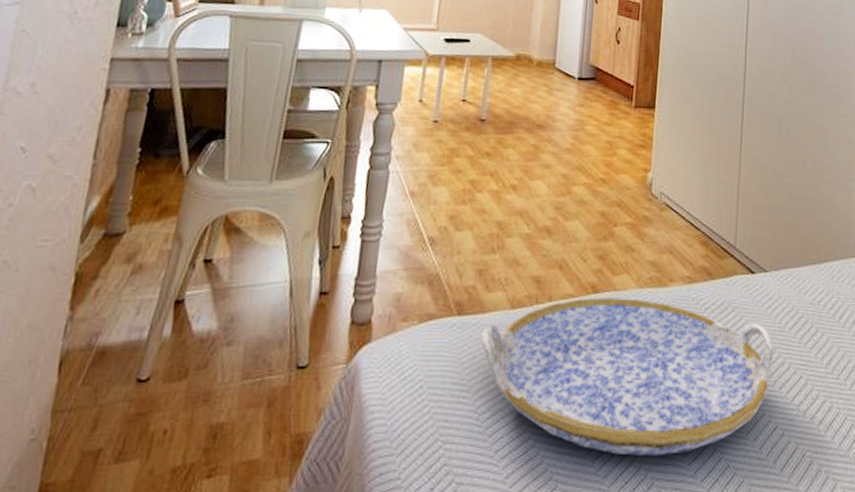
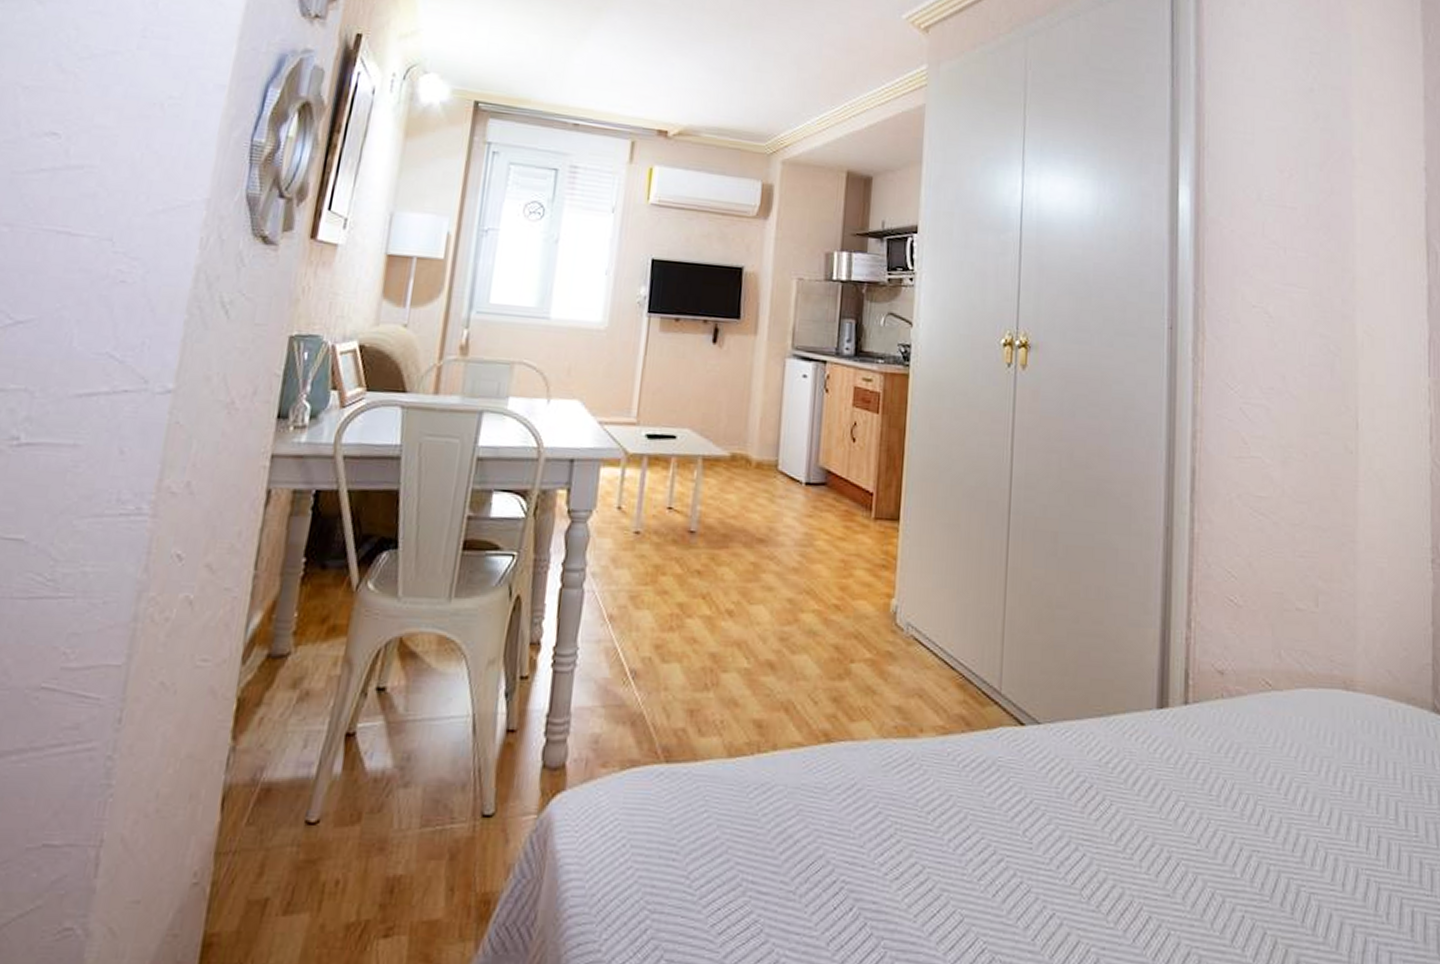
serving tray: present [481,298,774,457] -> none [693,748,1050,942]

